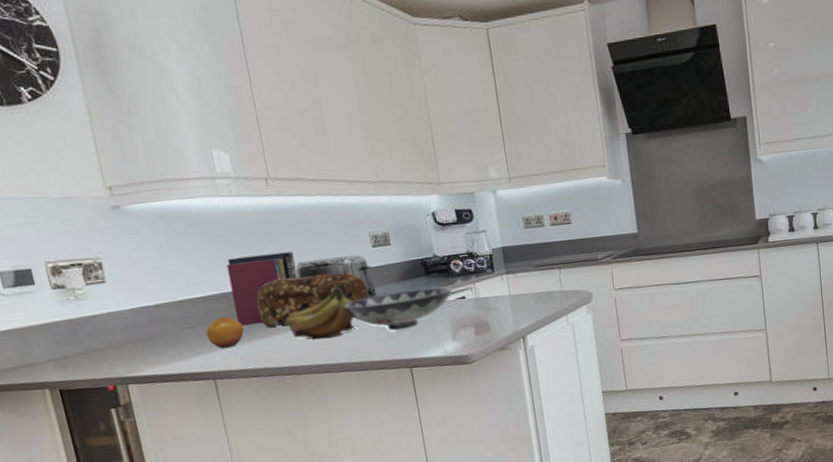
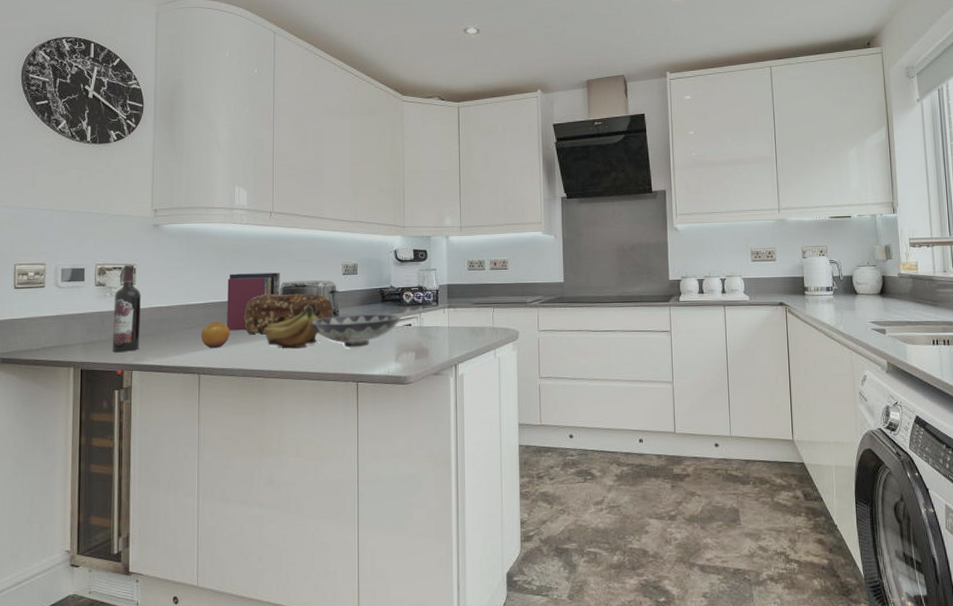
wine bottle: none [80,259,131,366] -> present [112,265,142,352]

